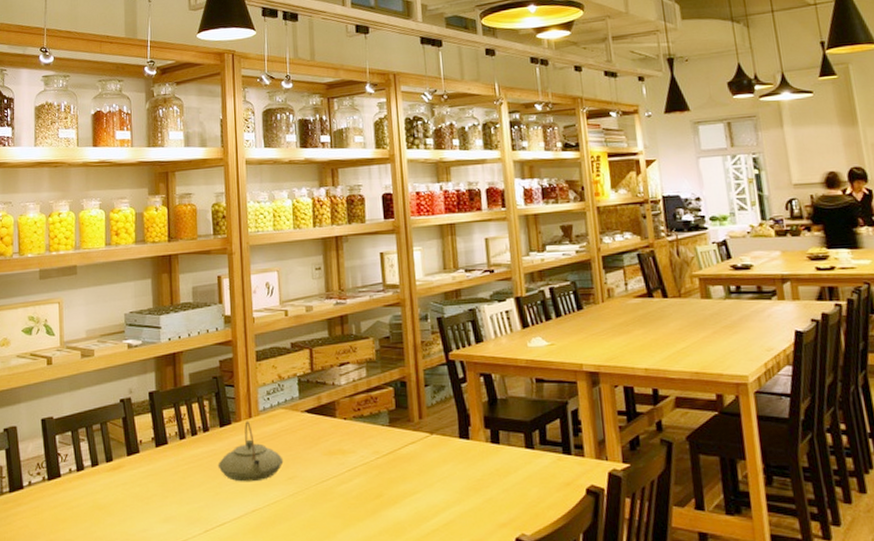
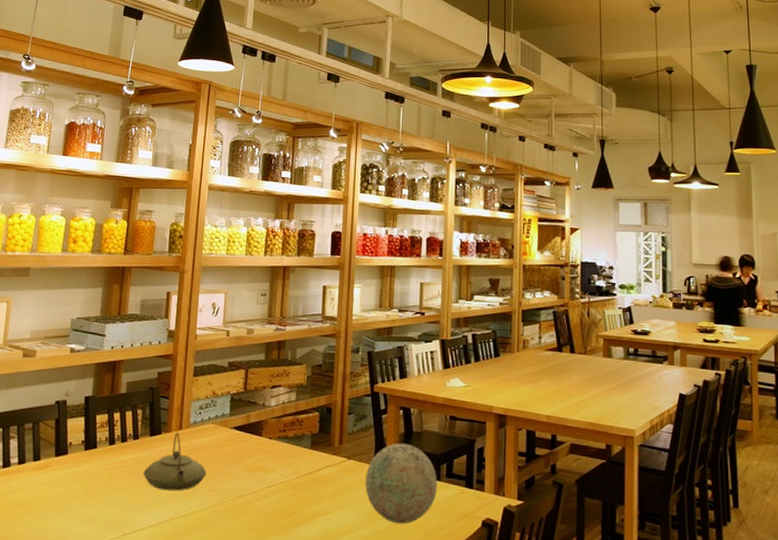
decorative ball: none [452,412,532,499] -> present [365,443,438,525]

